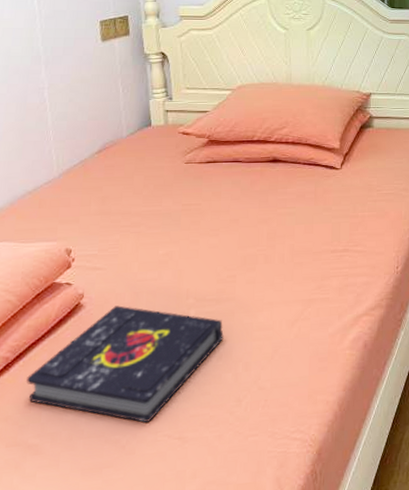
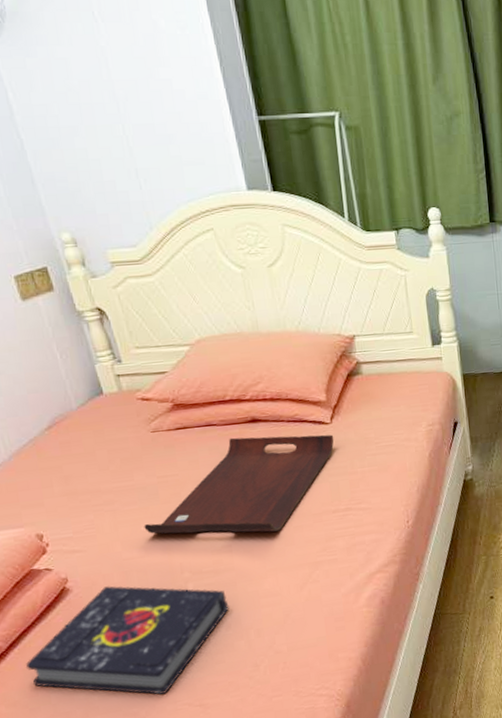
serving tray: none [162,174,342,266] -> present [143,434,334,534]

